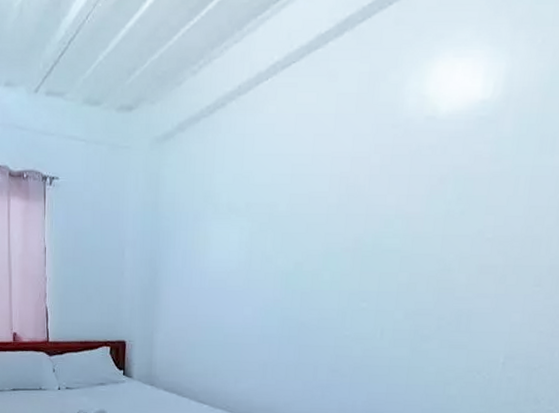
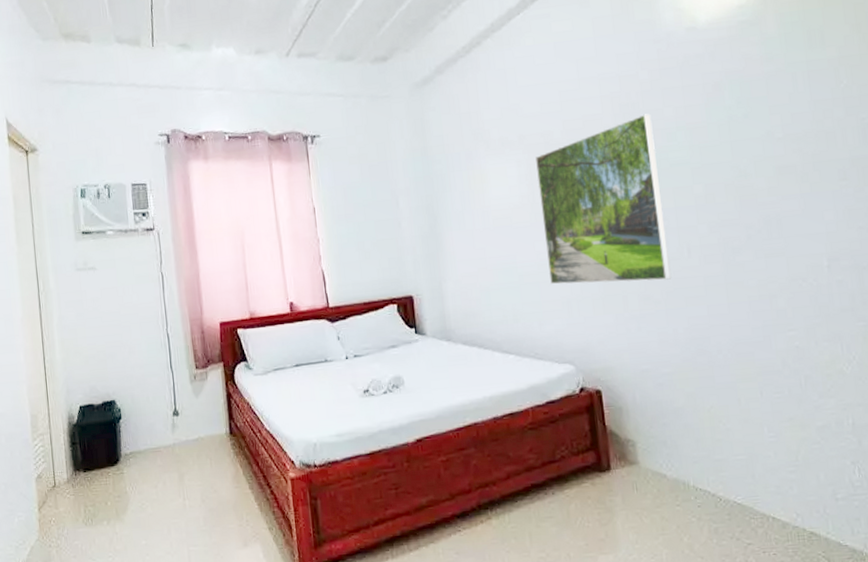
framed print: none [252,198,374,357] -> present [535,113,672,285]

